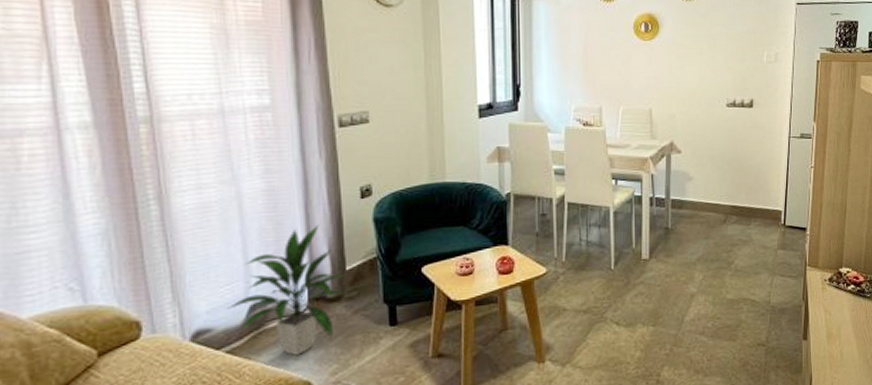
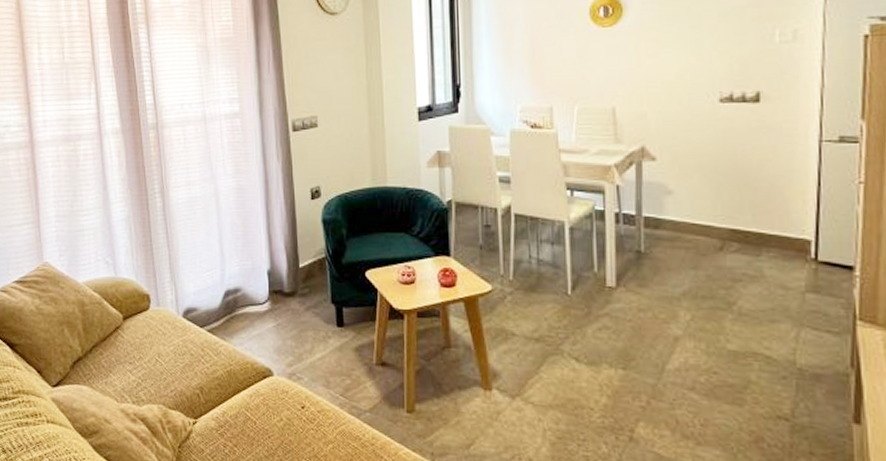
indoor plant: present [228,225,345,356] -> none [209,223,298,343]

